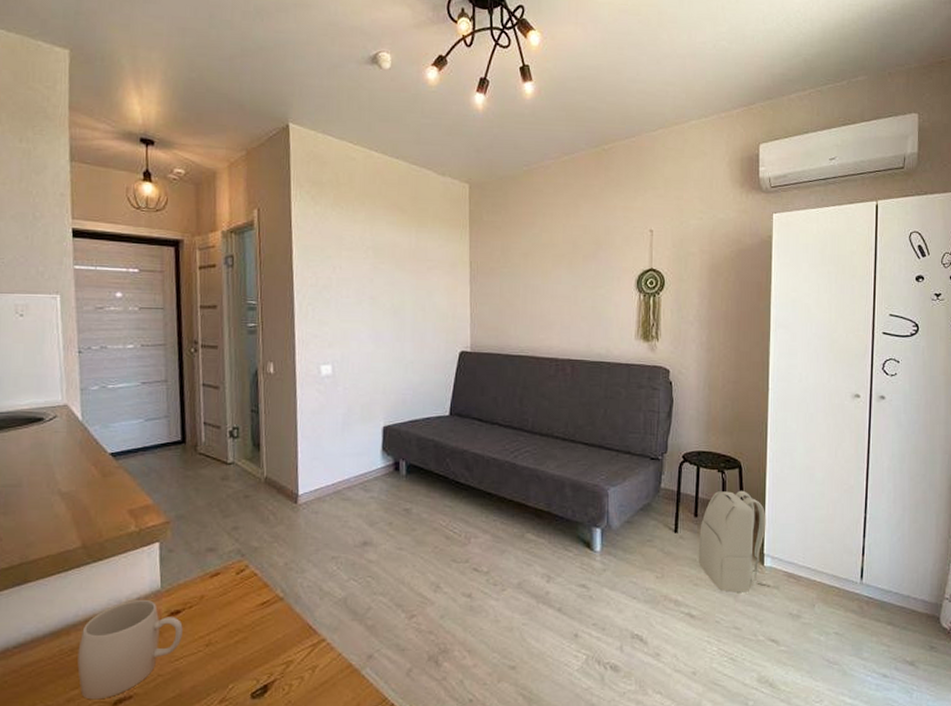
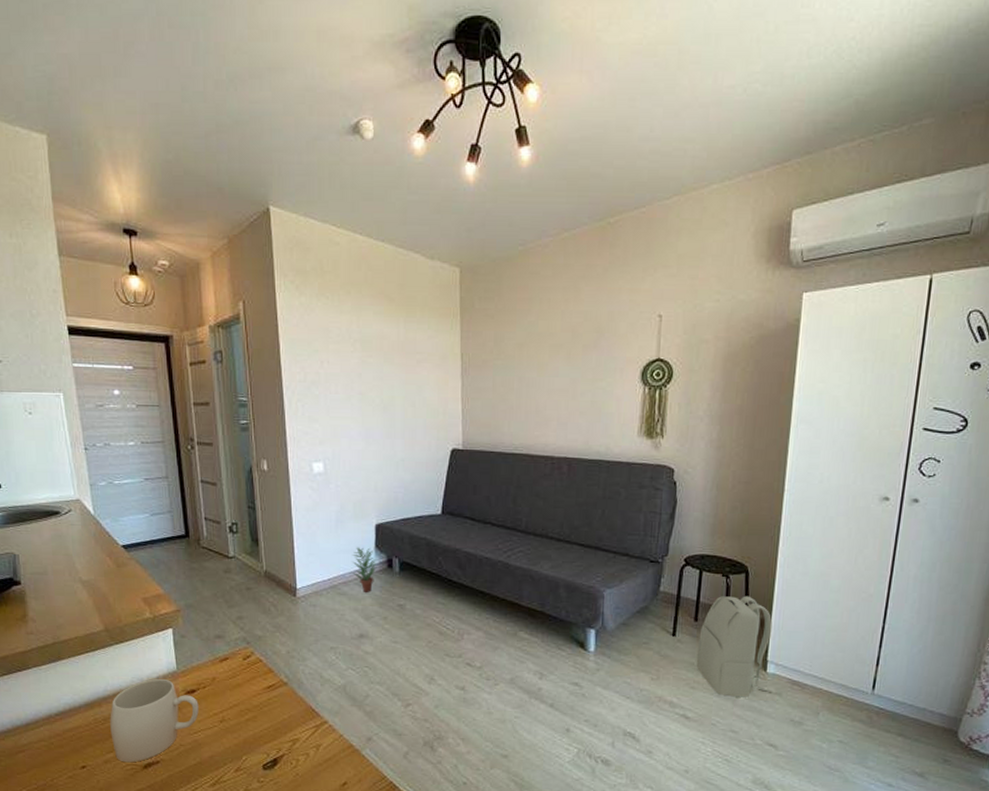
potted plant: none [357,450,383,497] -> present [352,547,377,592]

